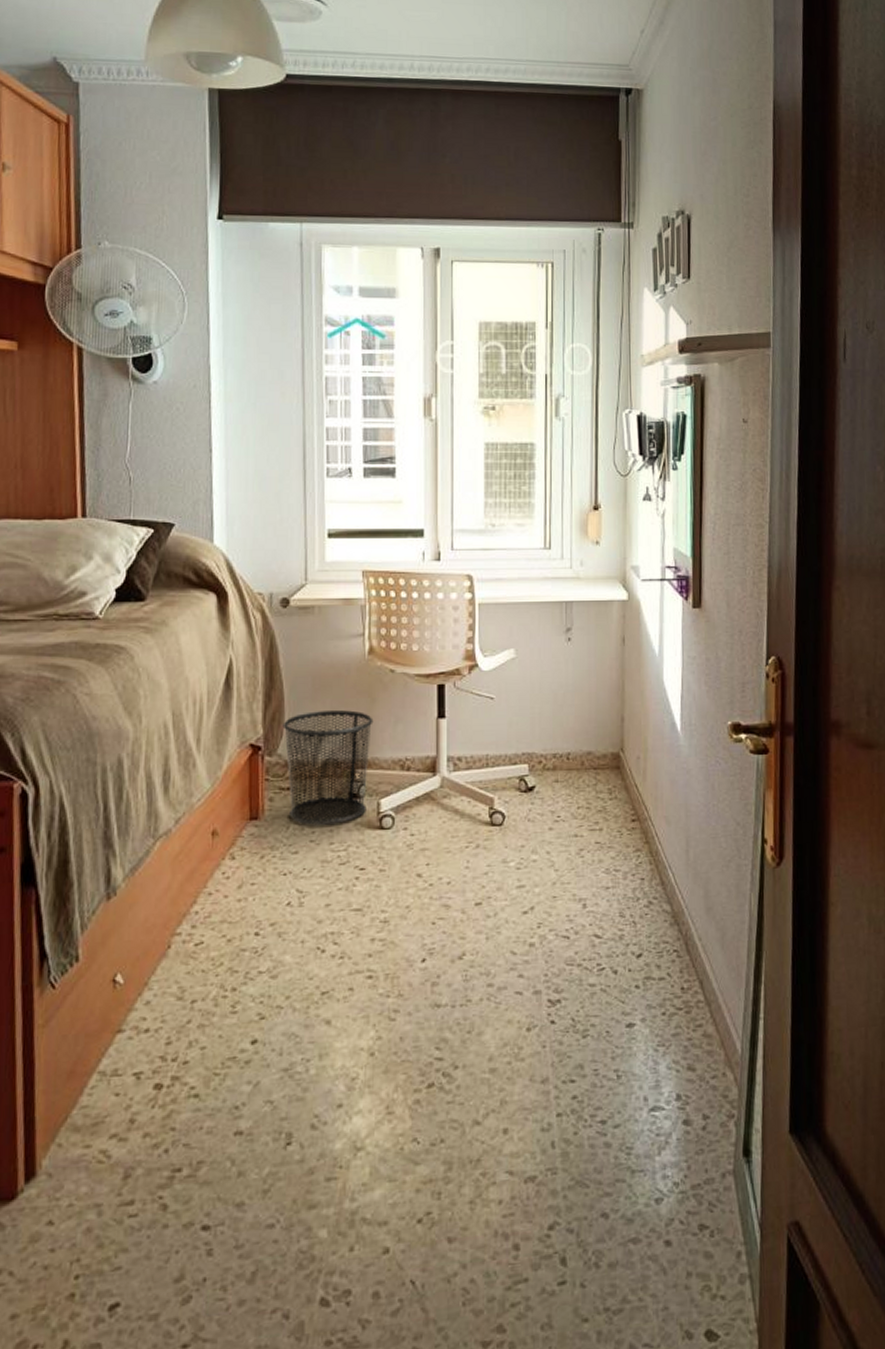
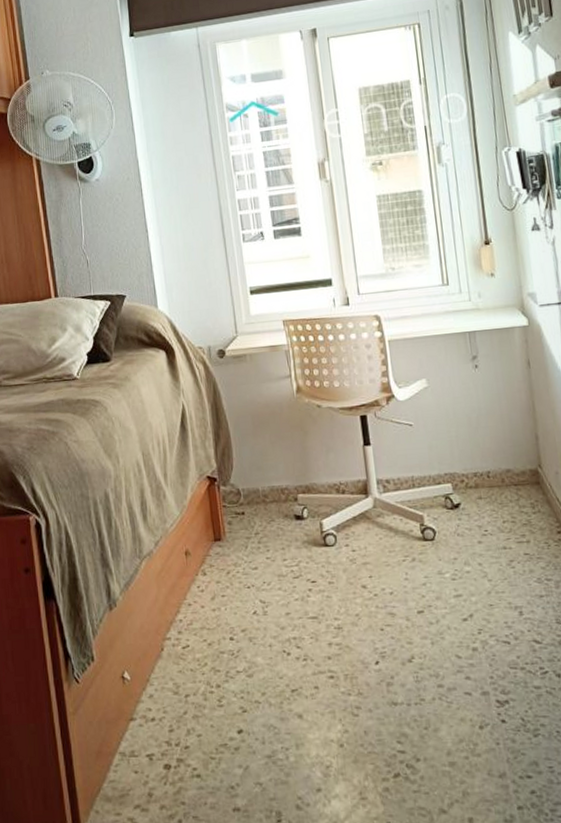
waste bin: present [282,709,374,825] -> none [231,443,311,545]

